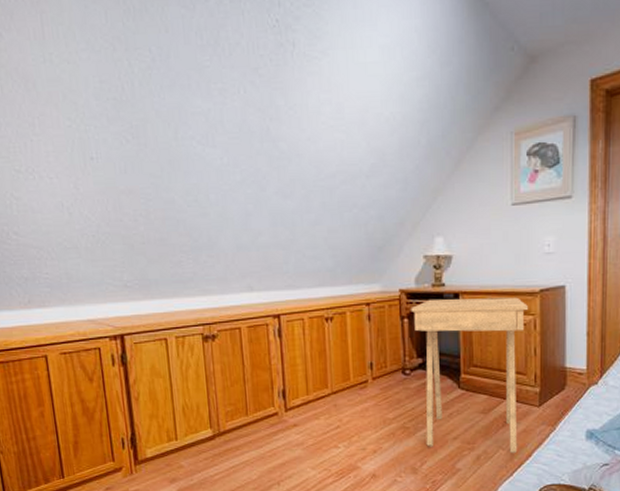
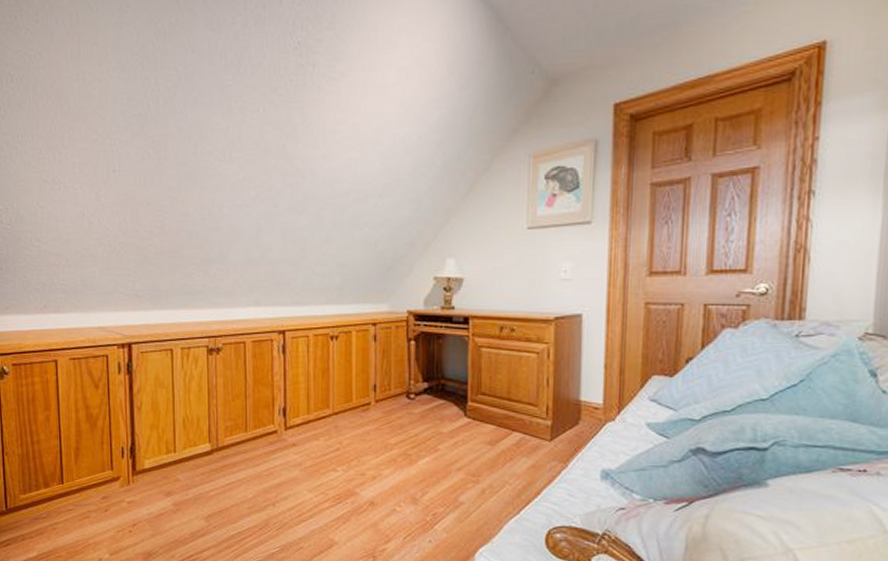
side table: present [411,297,529,453] -> none [418,321,543,489]

